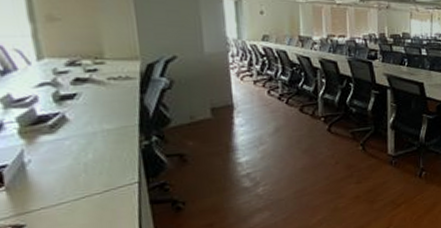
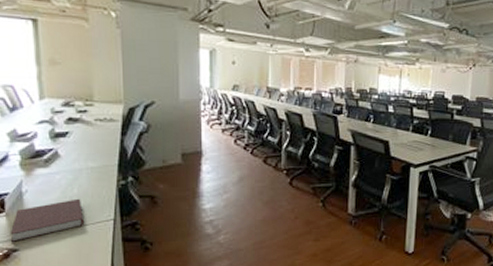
notebook: none [12,163,104,218] -> present [9,198,85,242]

